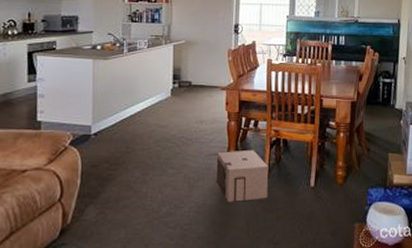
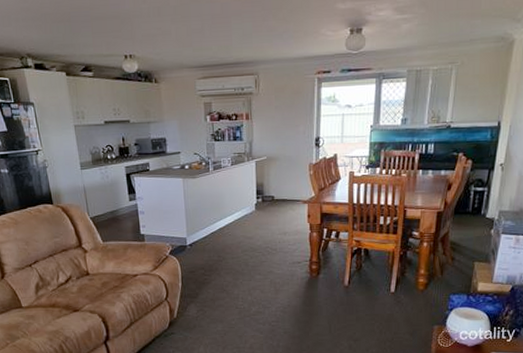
cardboard box: present [216,150,269,203] -> none [299,259,350,304]

